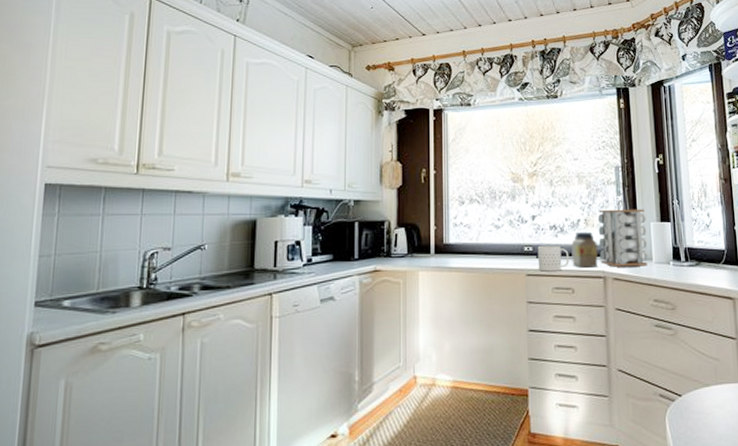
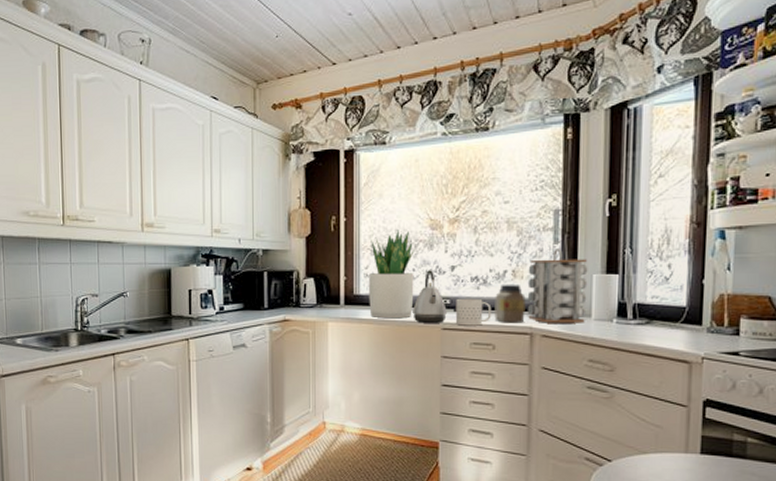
planter: none [458,182,500,267] -> present [369,230,414,319]
kettle: none [499,219,530,270] -> present [413,270,447,323]

